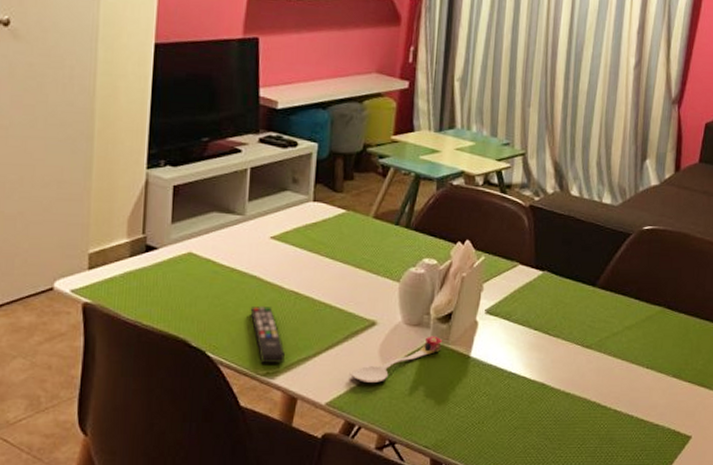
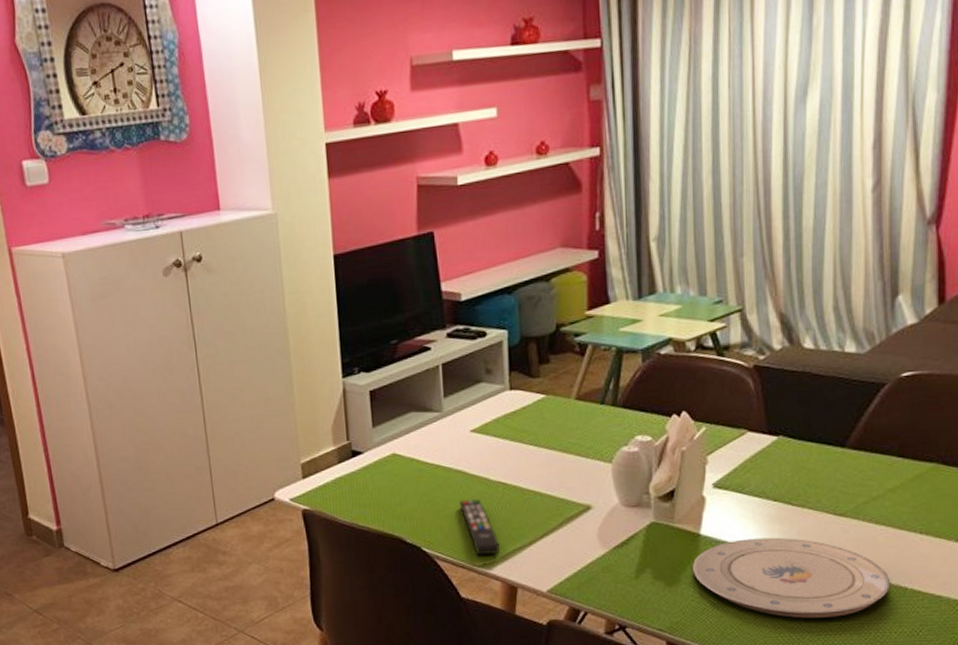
spoon: present [349,336,443,383] -> none [568,515,667,568]
plate: none [461,363,621,441] -> present [693,537,891,619]

